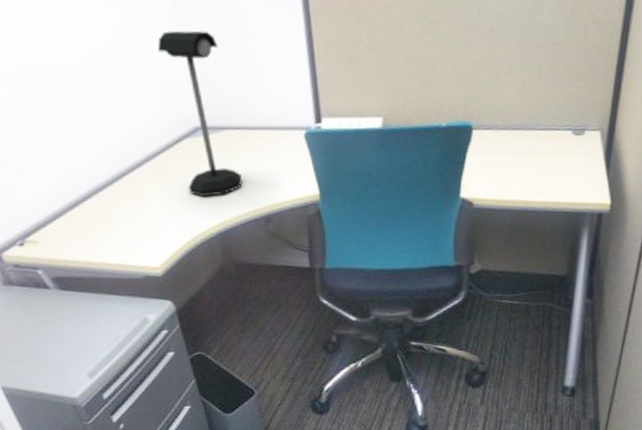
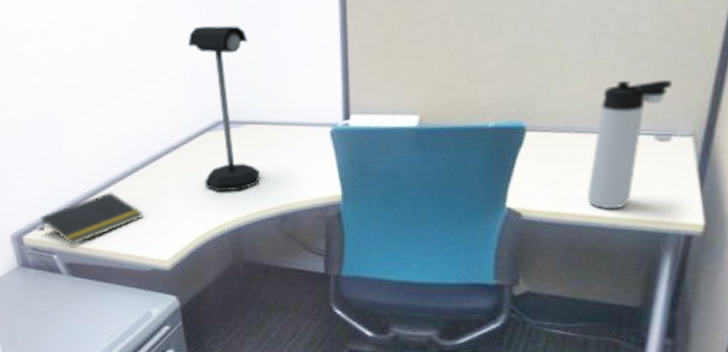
notepad: none [19,202,130,260] -> present [41,192,144,246]
thermos bottle: none [522,83,583,195] -> present [586,80,672,210]

